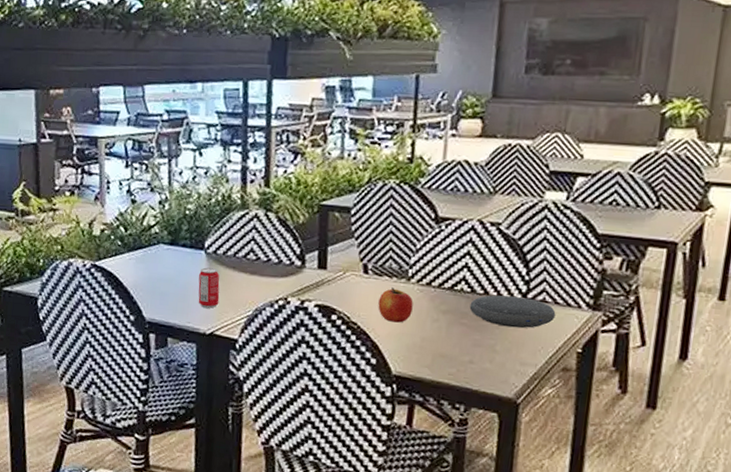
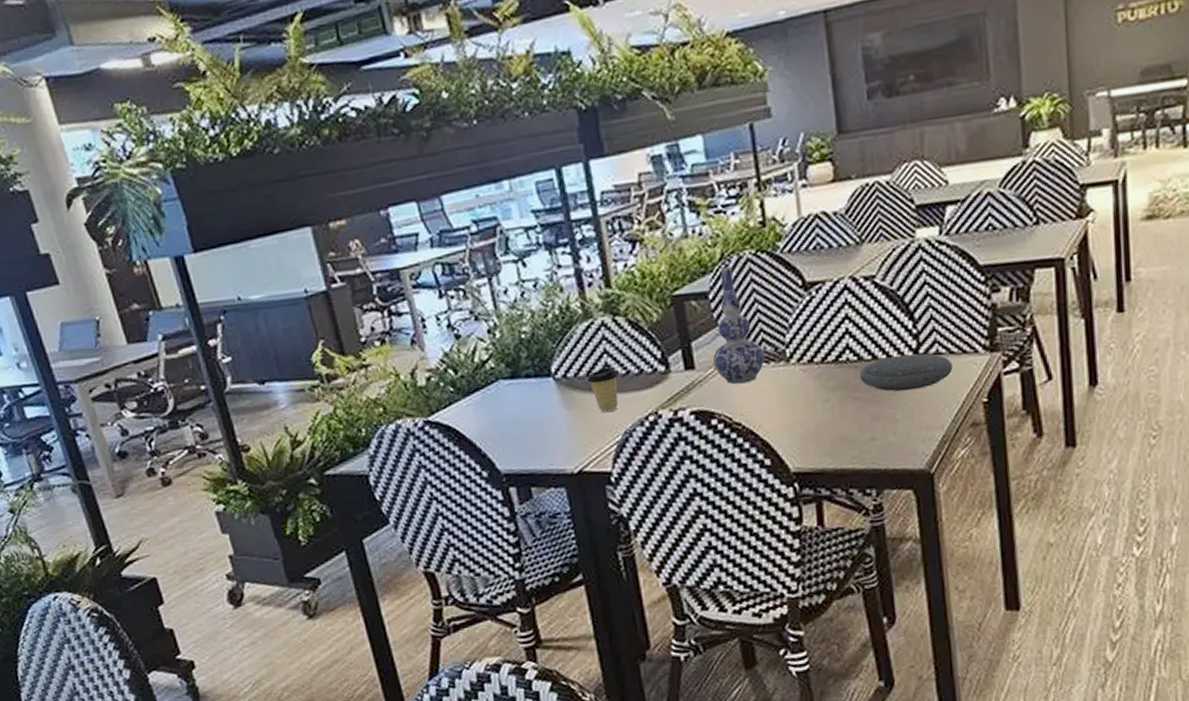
beverage can: present [198,267,220,308] -> none [551,395,582,444]
coffee cup: none [233,252,261,290] -> present [587,366,619,413]
vase: none [343,189,390,291] -> present [713,266,765,385]
apple: present [378,287,413,323] -> none [759,373,799,413]

